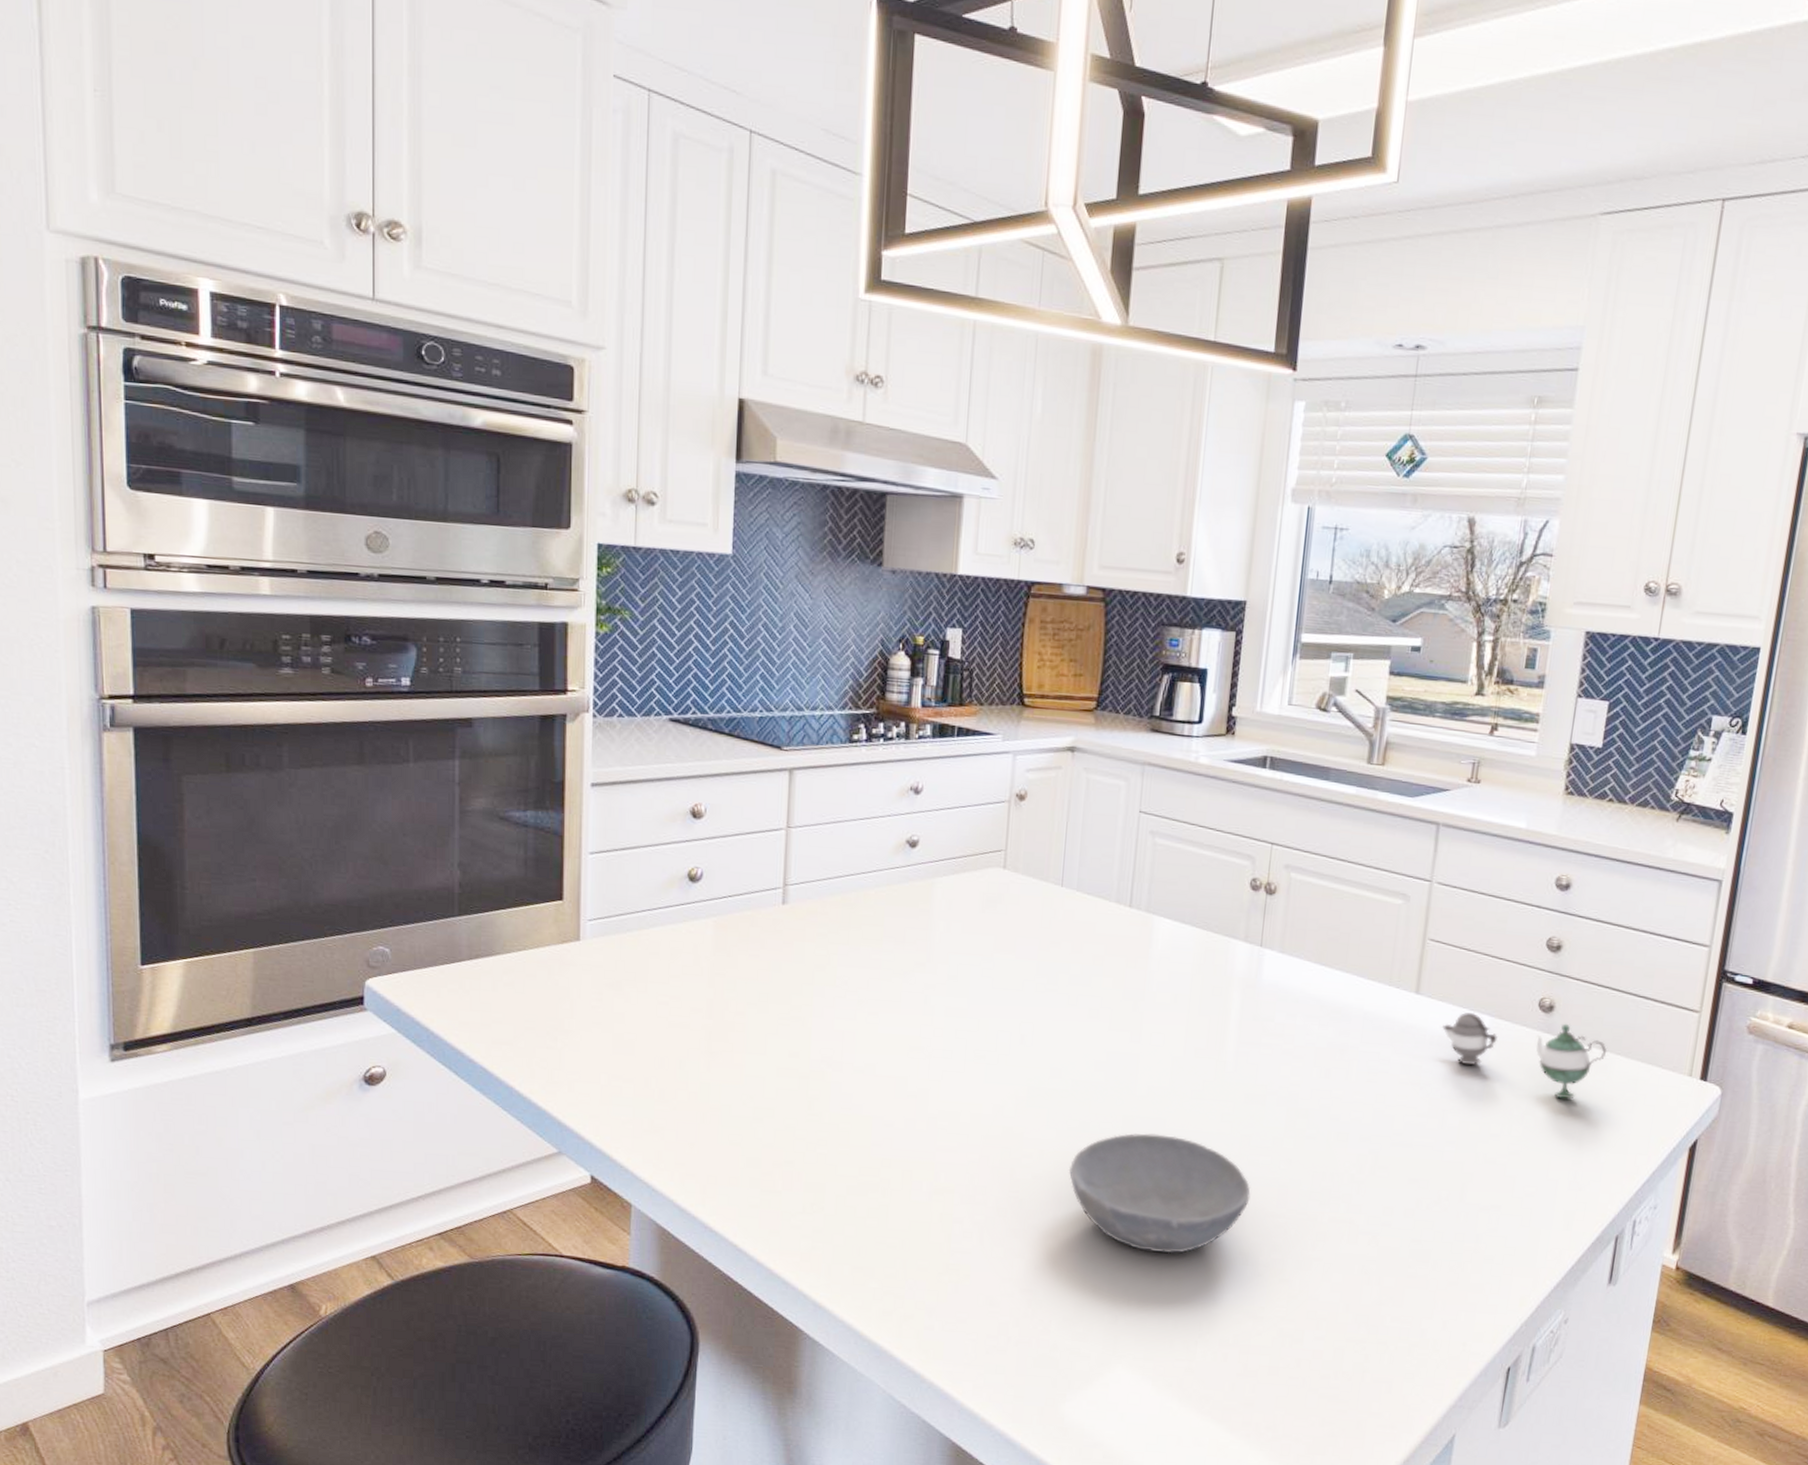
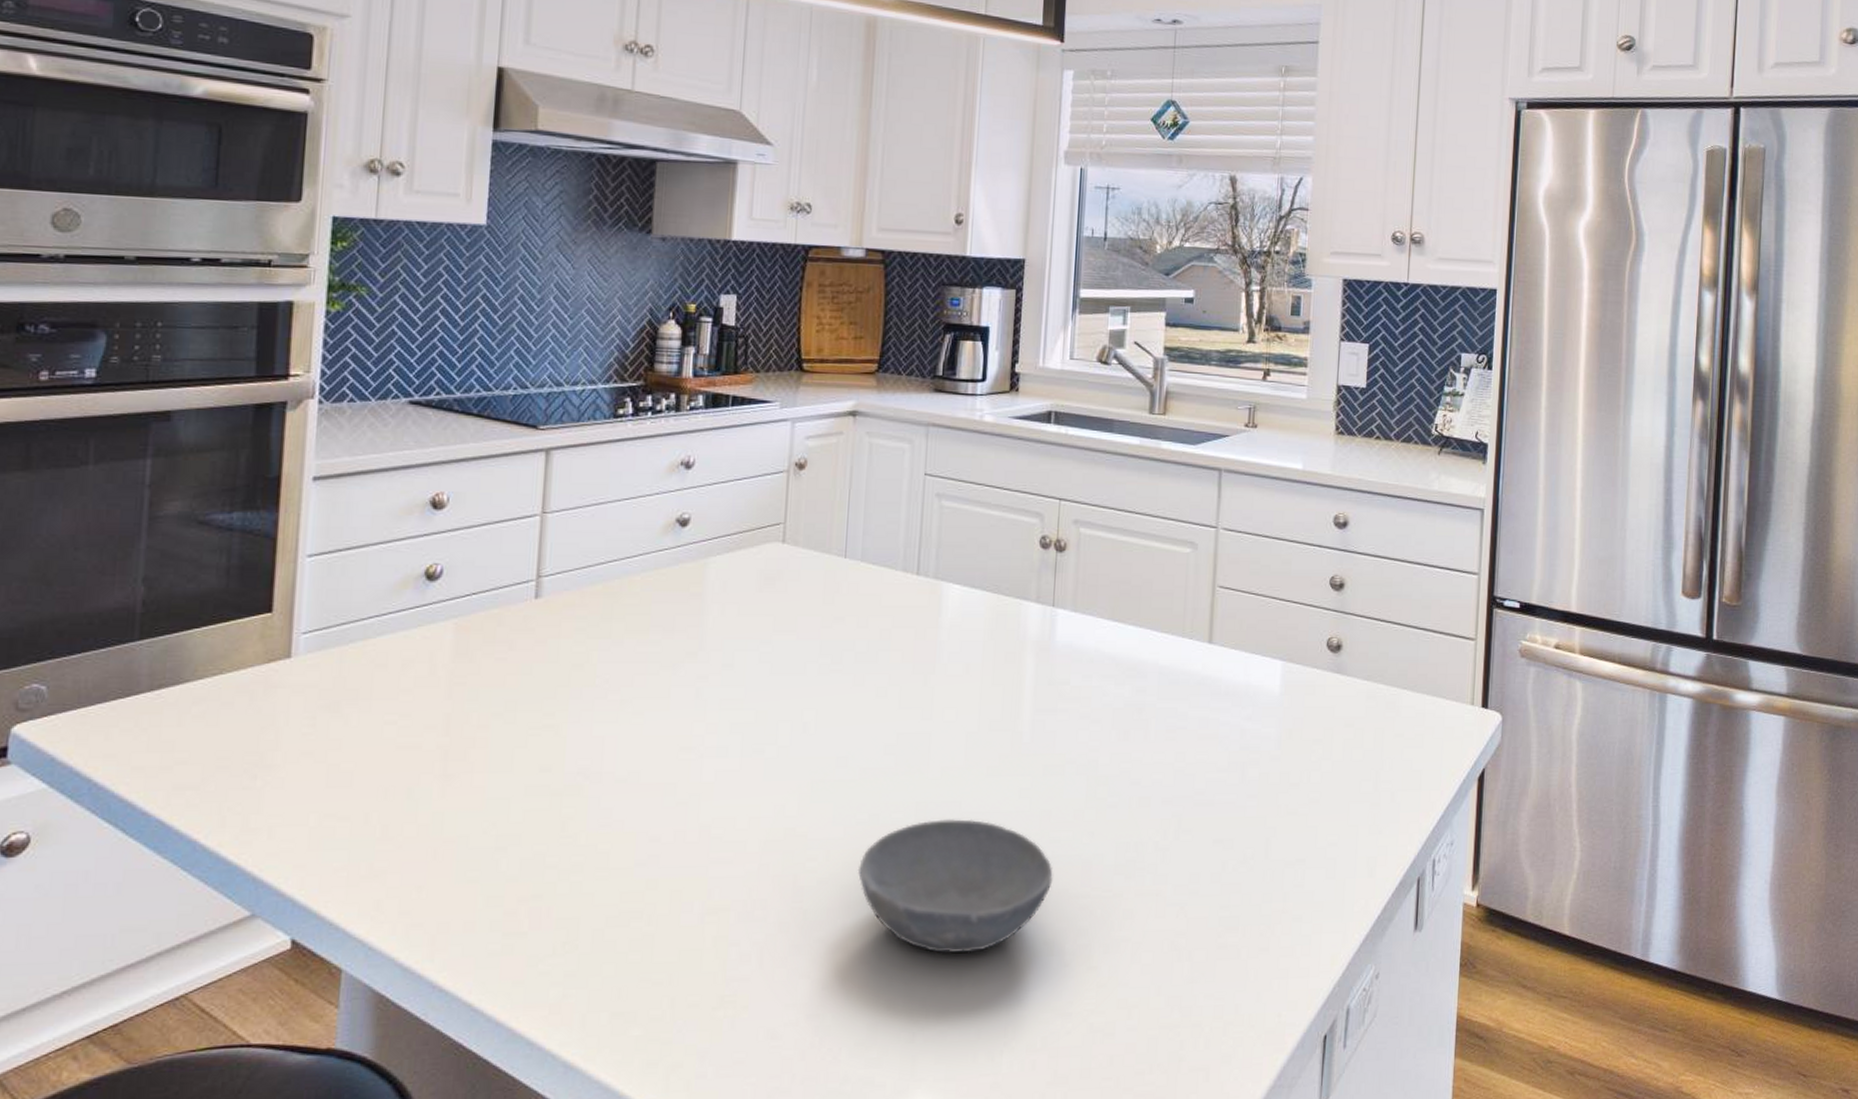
teapot: present [1441,1012,1607,1099] -> none [1235,657,1394,740]

